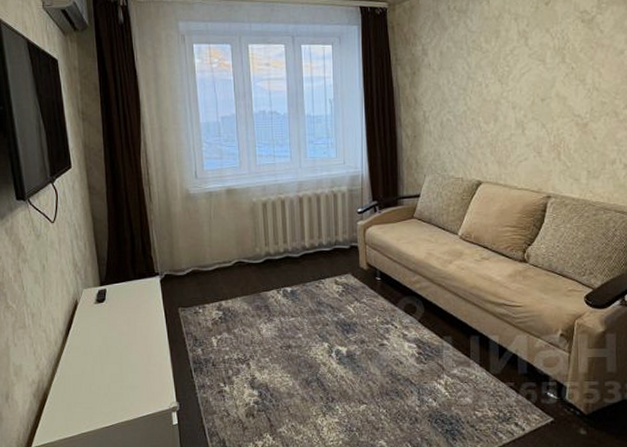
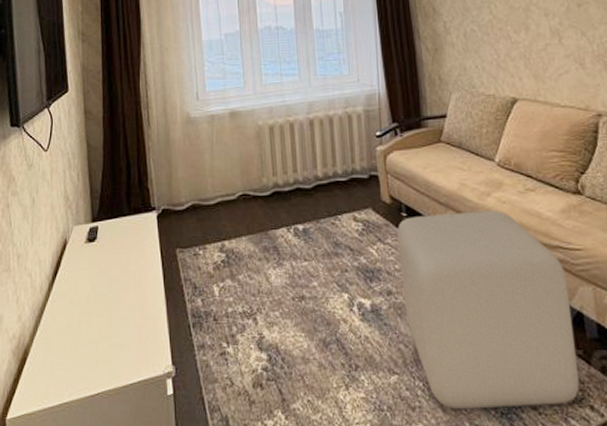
pouf: none [371,276,509,428] -> present [396,211,580,409]

